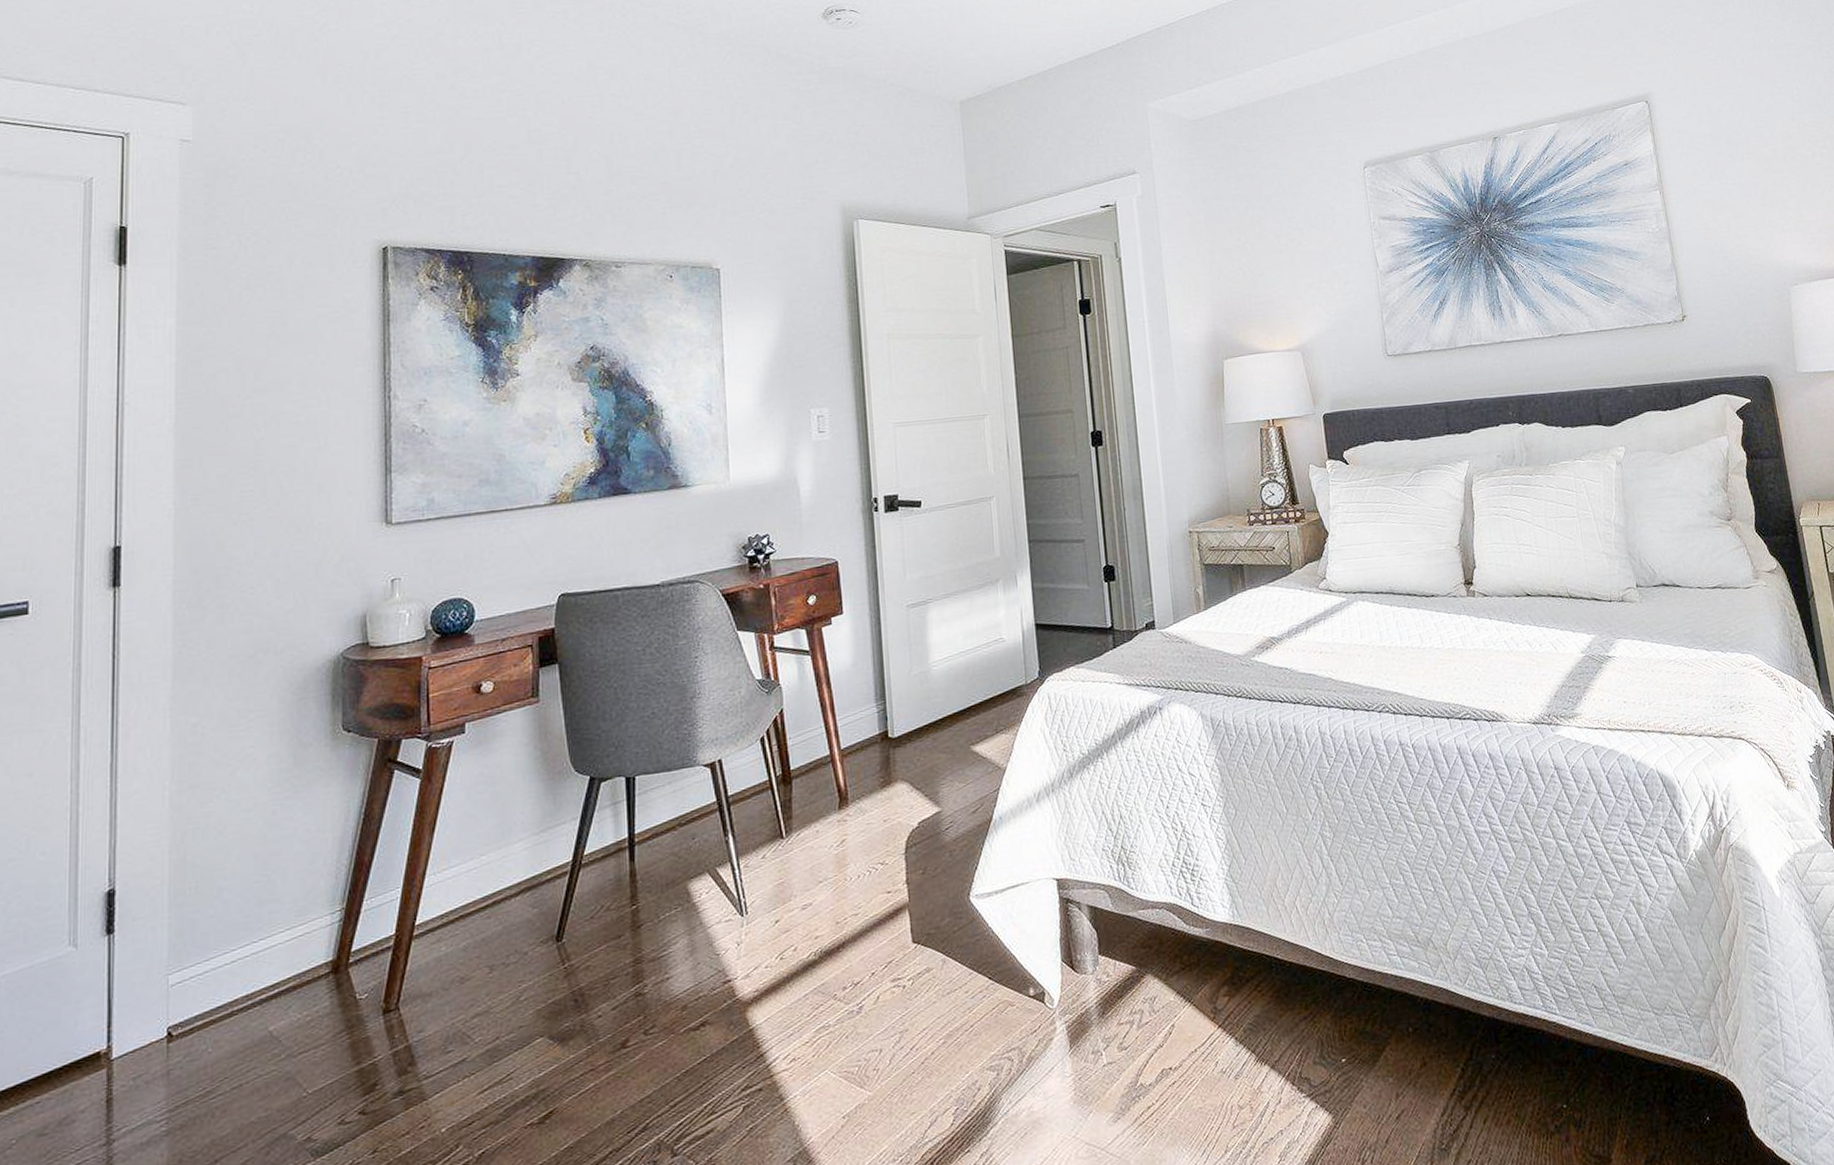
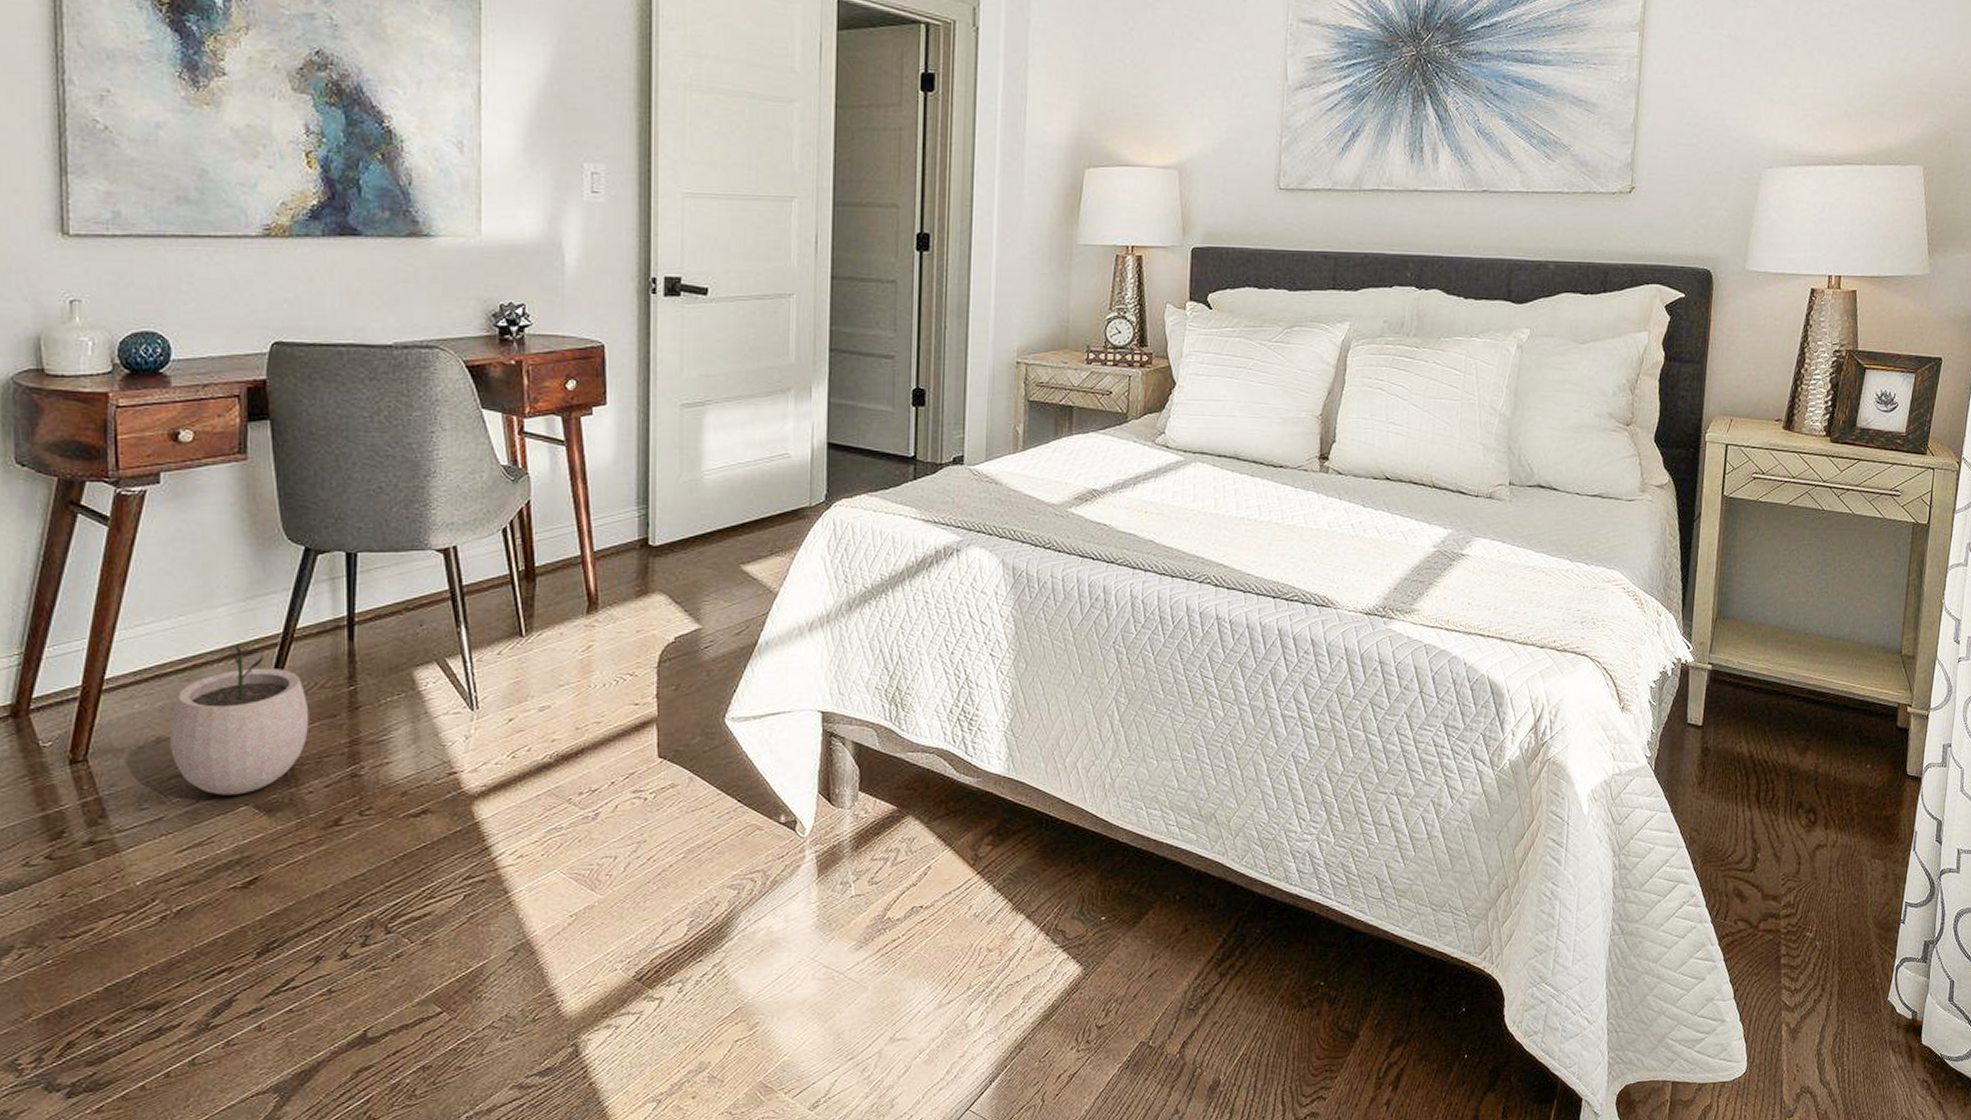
plant pot: none [473,878,597,1030] -> present [170,645,309,796]

